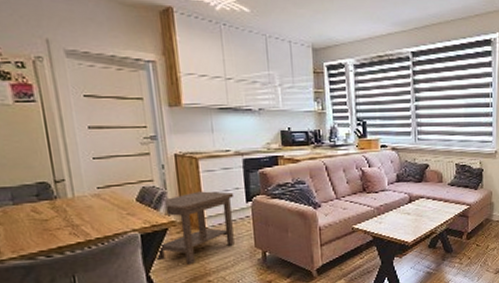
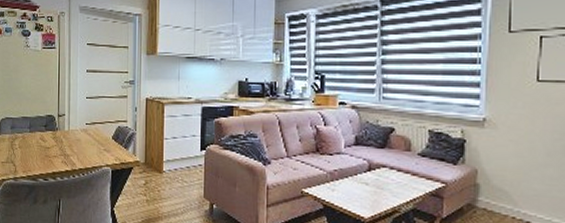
side table: present [154,191,235,264] -> none [120,135,191,205]

